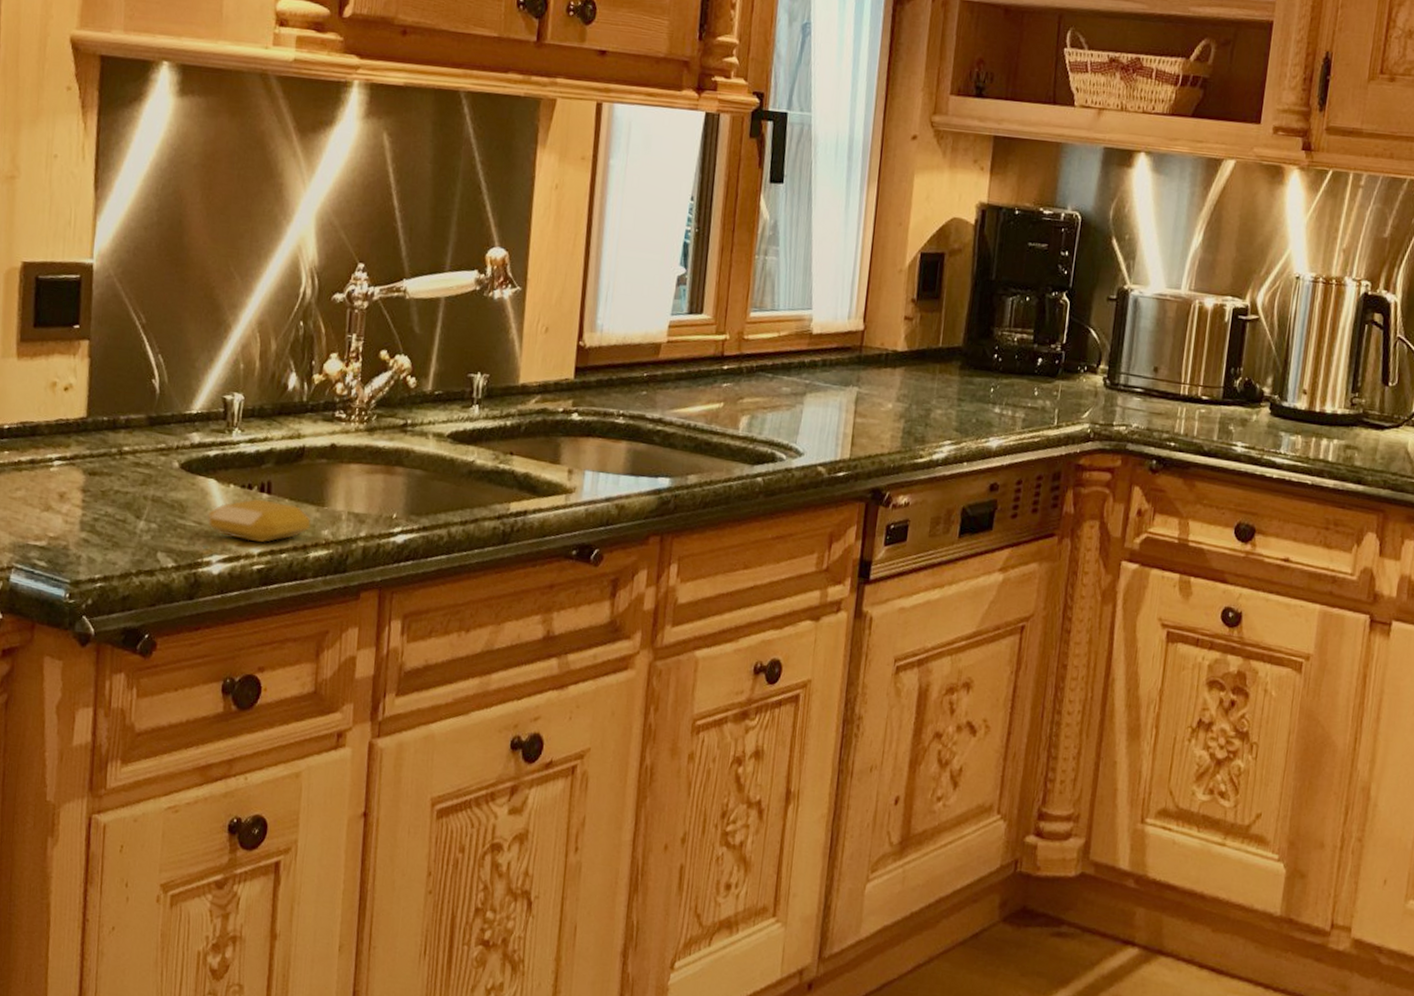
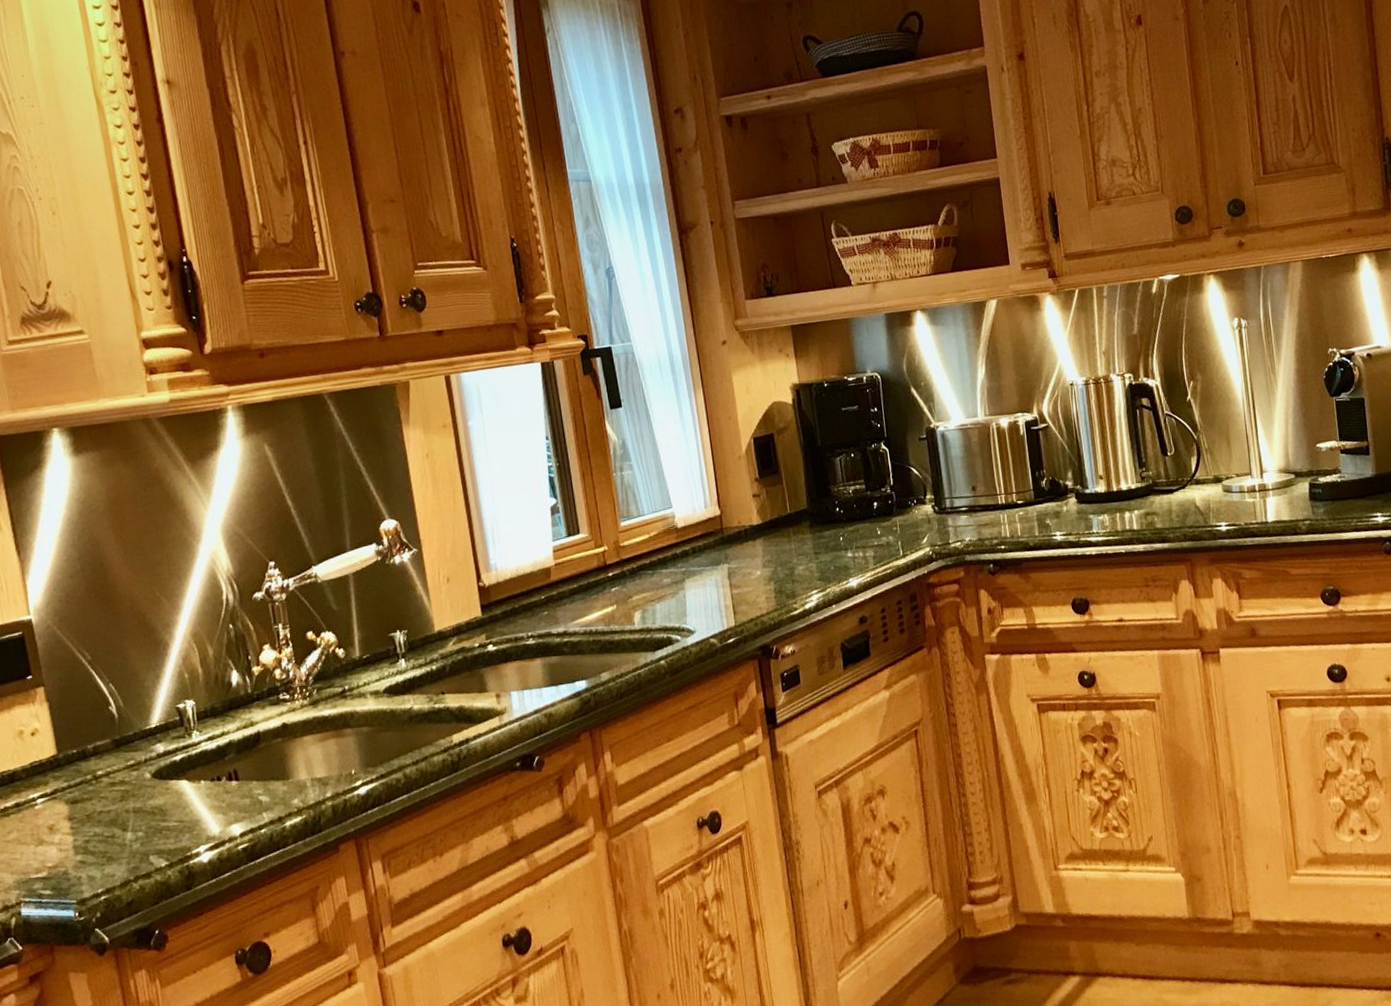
soap bar: present [207,499,311,543] -> none [186,784,281,827]

